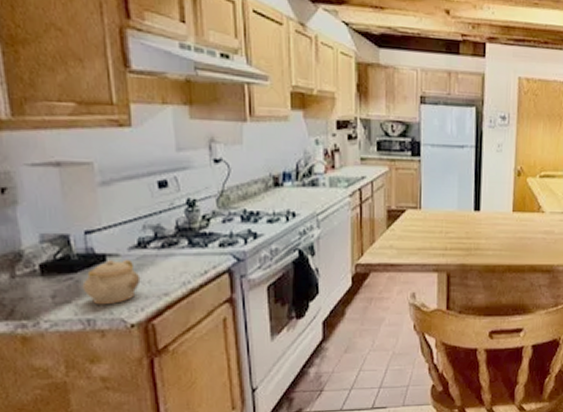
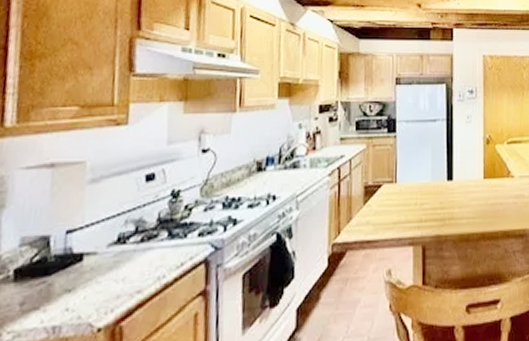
teapot: present [82,259,141,305] -> none [53,256,115,310]

